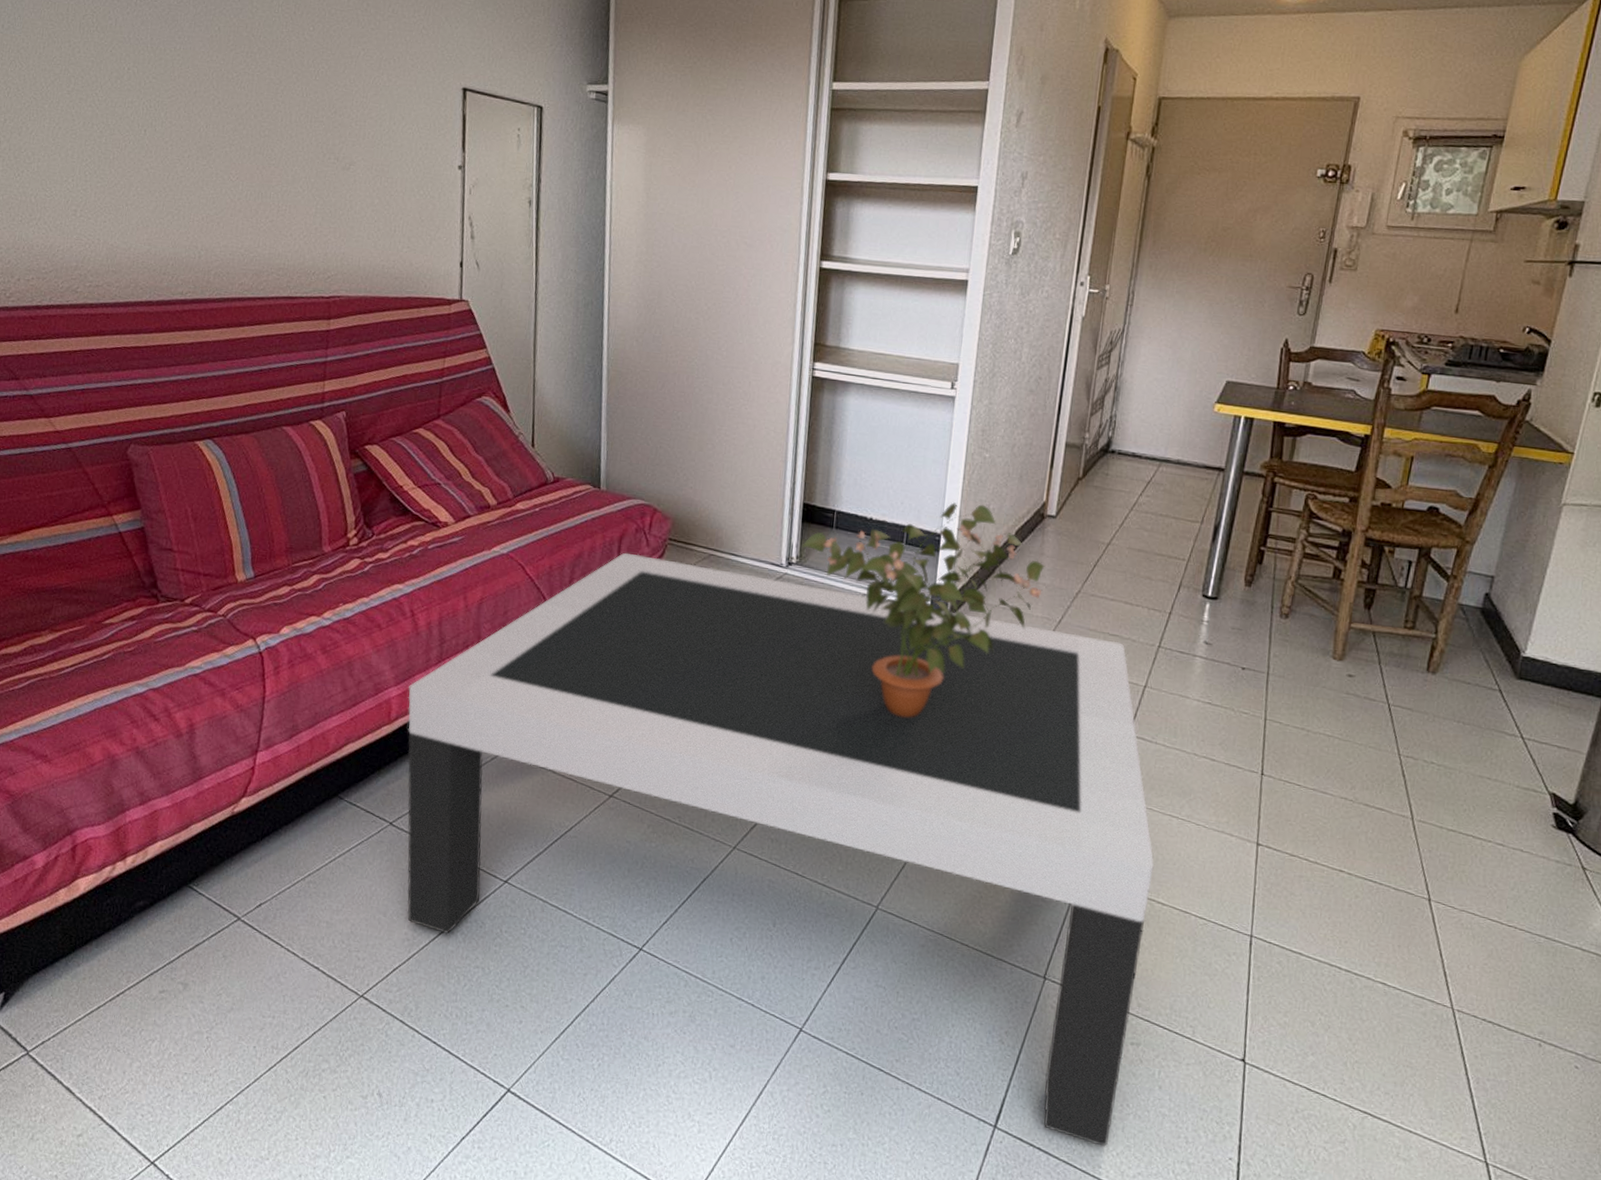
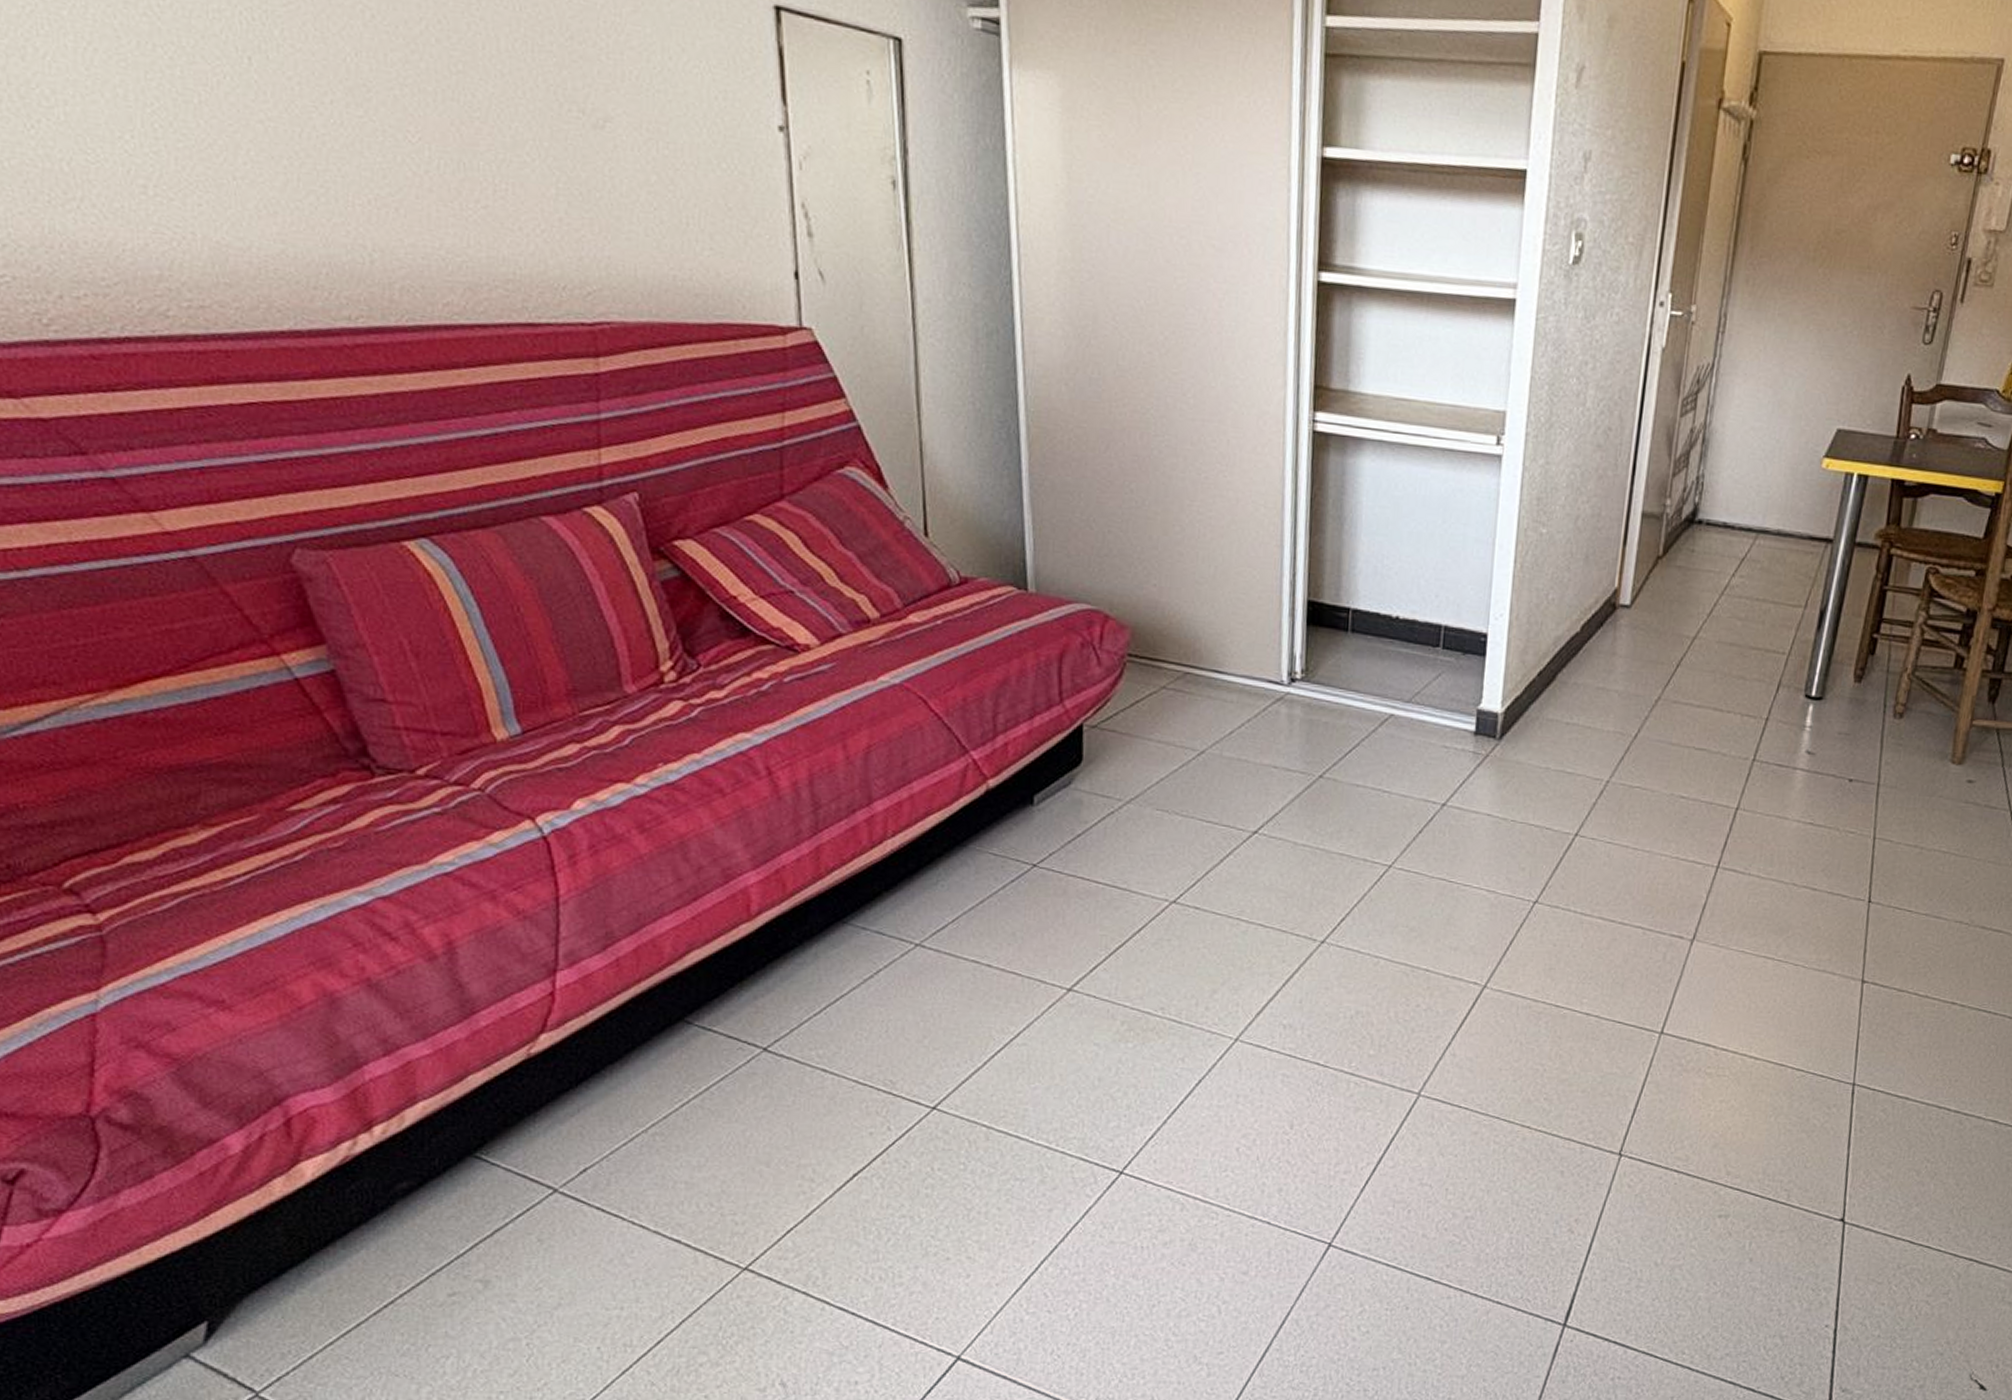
coffee table: present [407,552,1155,1147] -> none [773,675,1747,1331]
potted plant: present [801,502,1045,718] -> none [1307,593,1618,865]

